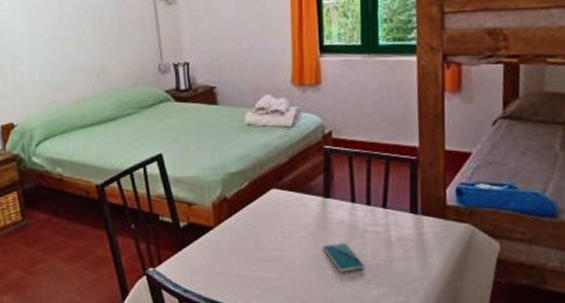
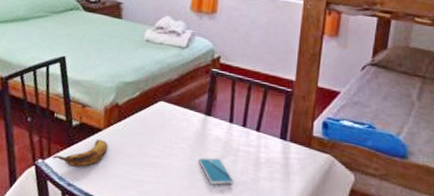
banana: none [163,239,222,271] -> present [51,139,109,168]

